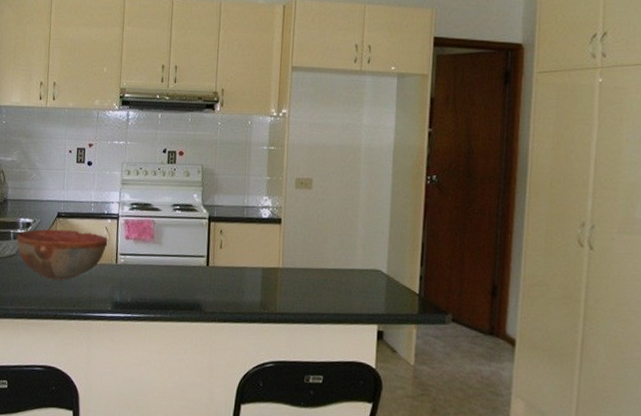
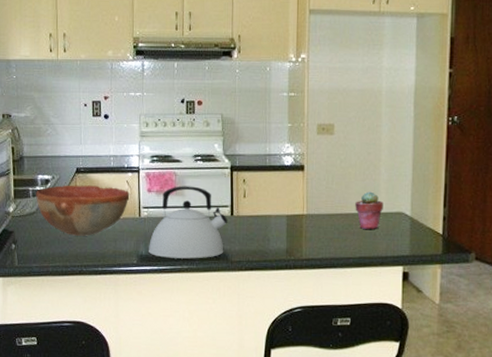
kettle: none [123,234,204,308] -> present [149,186,228,259]
potted succulent: none [331,247,360,286] -> present [355,191,383,229]

